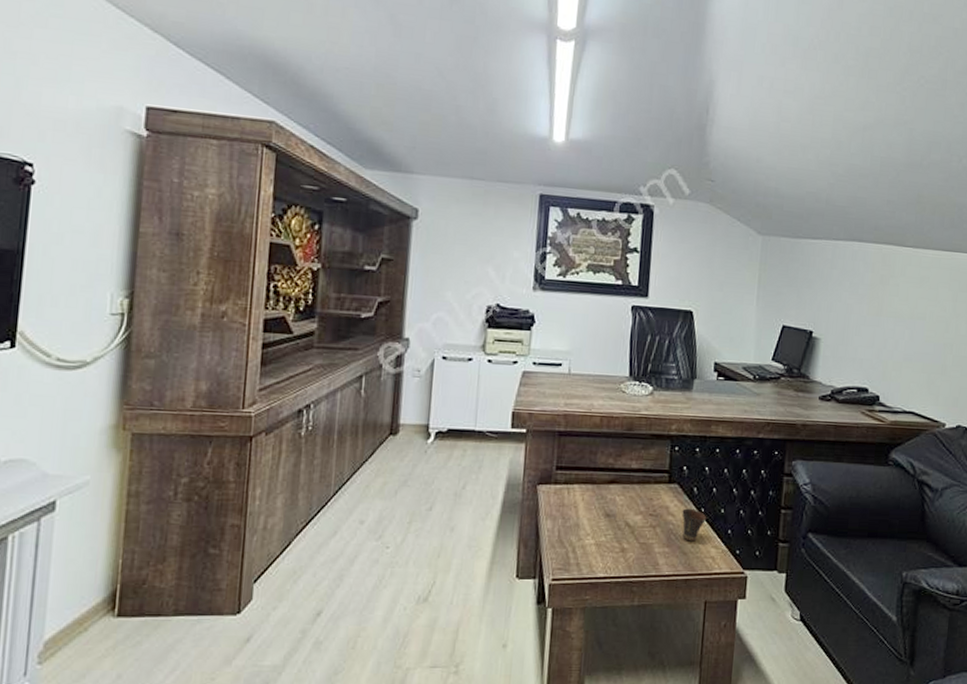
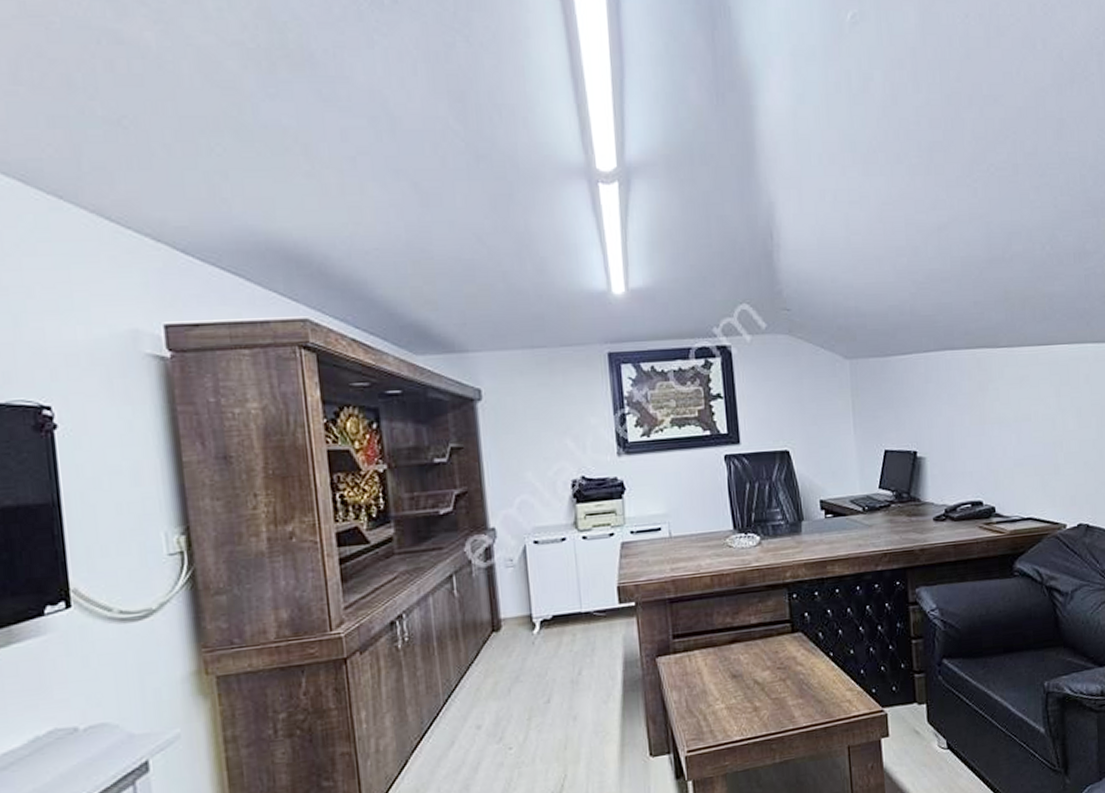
cup: present [682,508,707,542] -> none [810,654,837,689]

